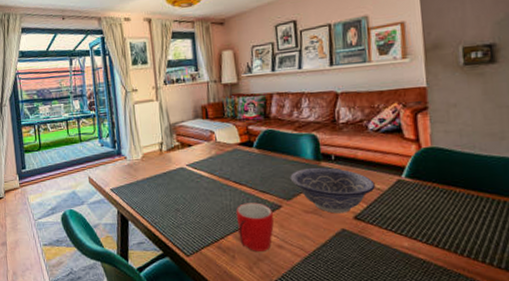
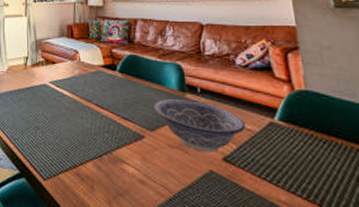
mug: present [235,202,274,251] -> none [96,129,136,185]

